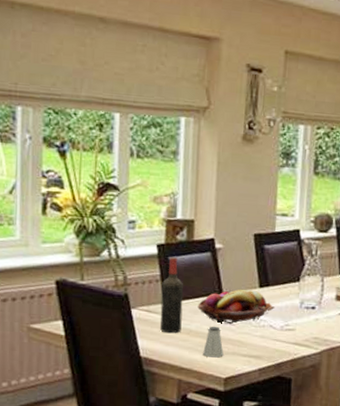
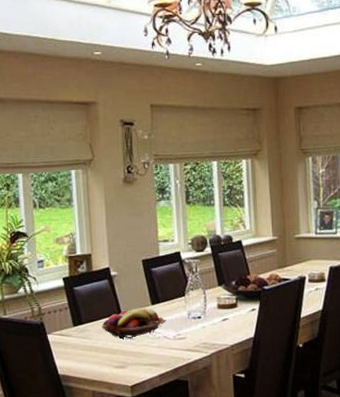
wine bottle: present [160,256,184,334] -> none [70,286,90,352]
saltshaker: present [203,326,224,358] -> none [110,342,128,369]

